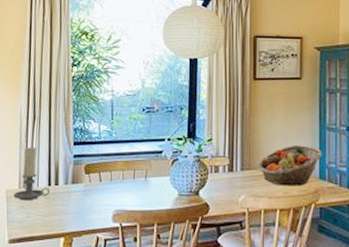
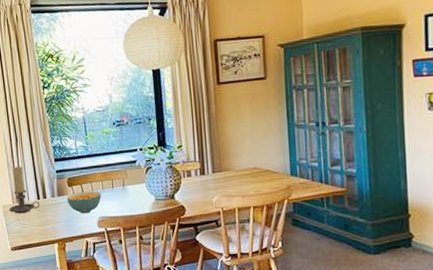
cereal bowl: none [81,180,120,206] -> present [66,191,101,214]
fruit basket: present [257,146,322,186] -> none [227,144,292,185]

